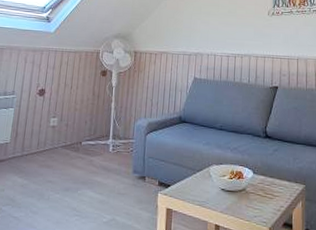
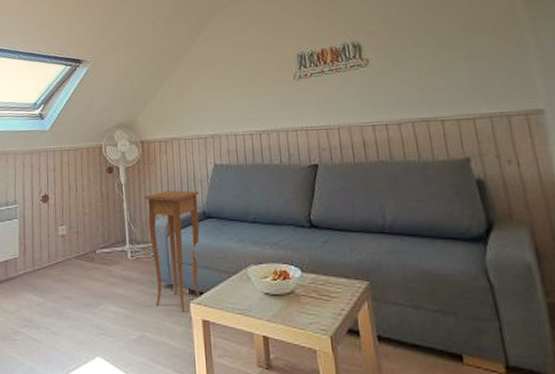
side table: none [128,96,179,201] -> present [144,190,201,312]

